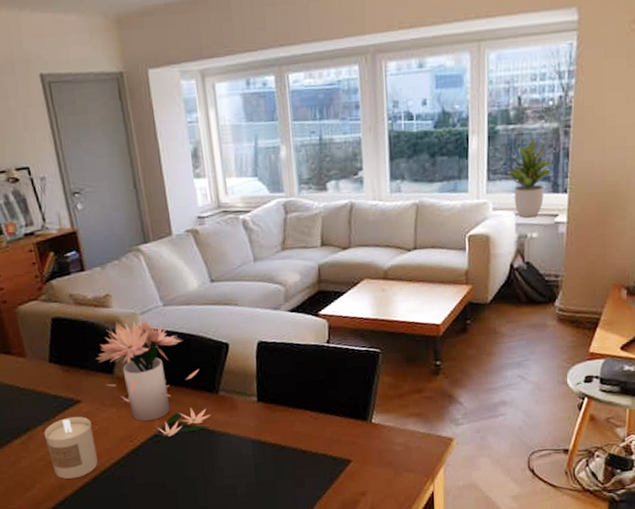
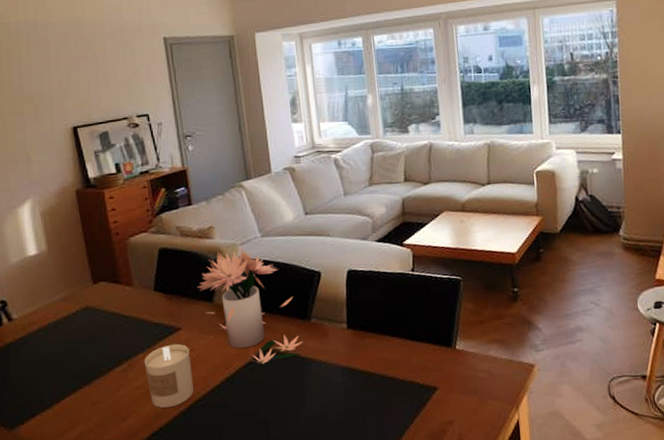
potted plant: present [505,139,552,218] -> none [565,88,605,156]

